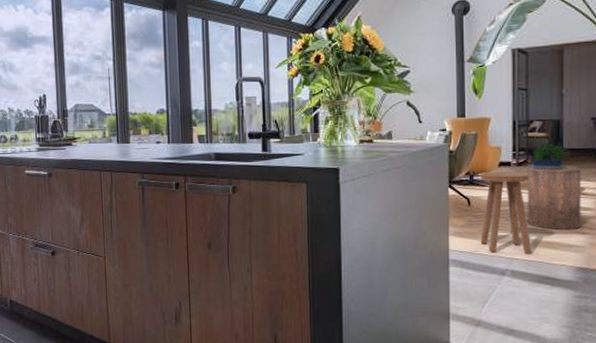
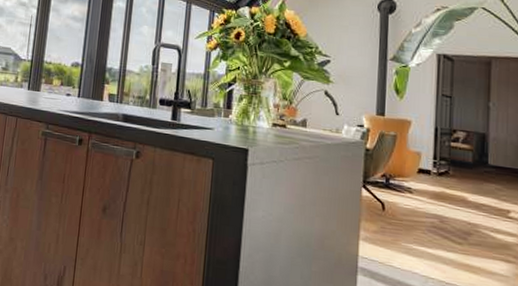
stool: present [480,172,532,253] -> none [393,177,451,275]
potted plant: present [527,142,570,170] -> none [448,155,495,187]
stool: present [527,167,582,231] -> none [446,179,508,256]

